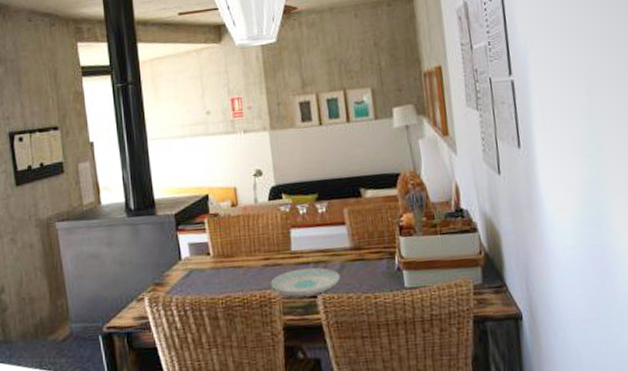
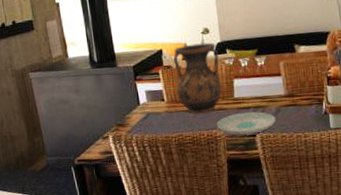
vase: none [221,186,277,270] -> present [173,42,222,113]

